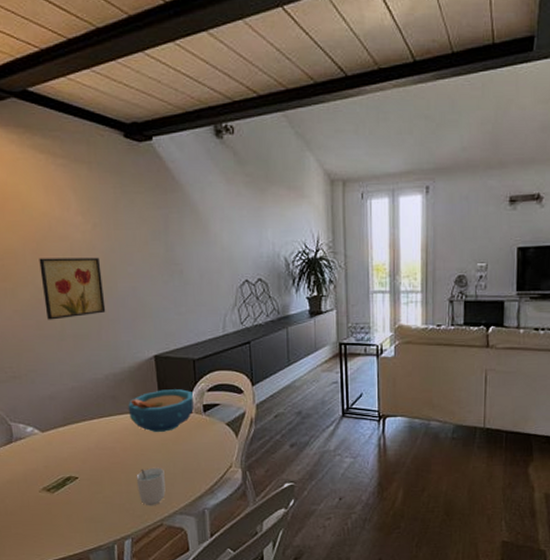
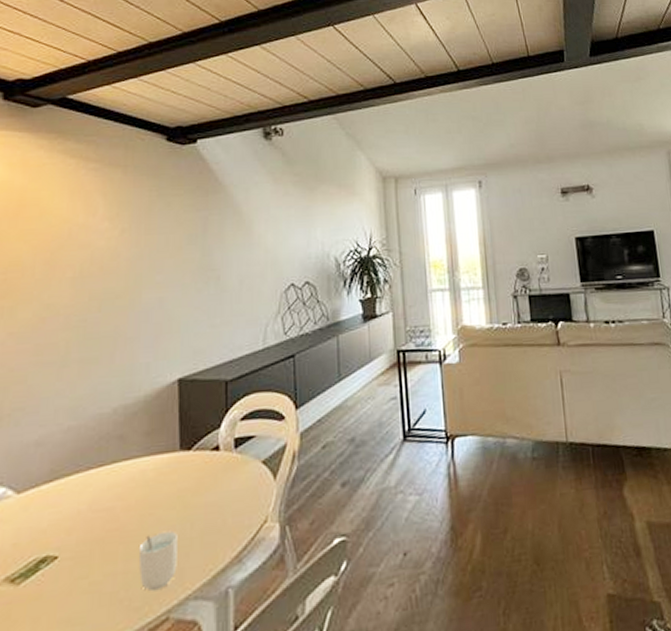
wall art: present [39,257,106,320] -> none [48,266,125,343]
bowl: present [128,389,193,432] -> none [138,420,222,481]

